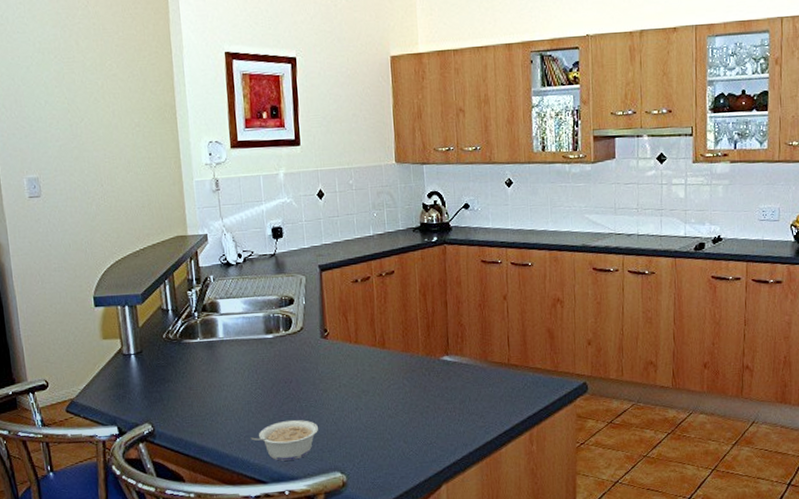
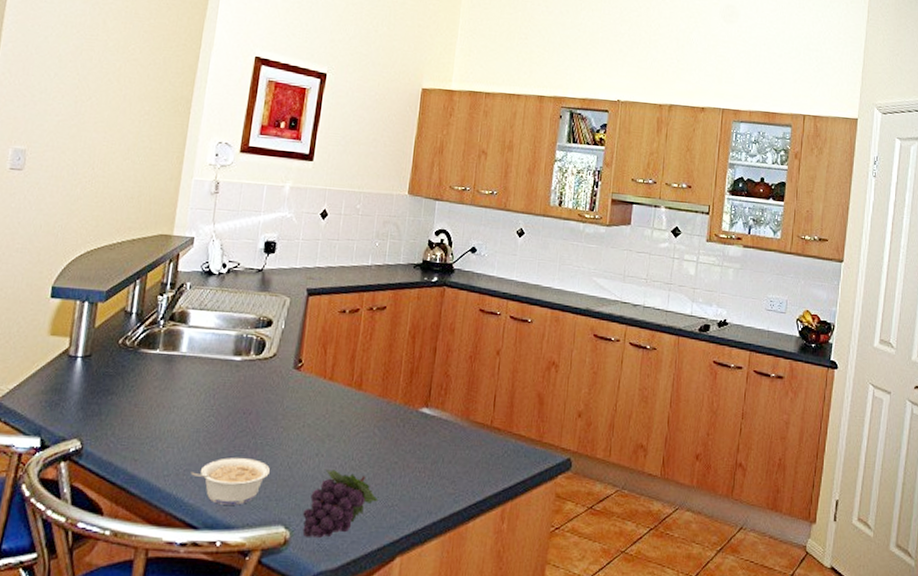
fruit: none [354,419,418,479] -> present [302,469,379,539]

